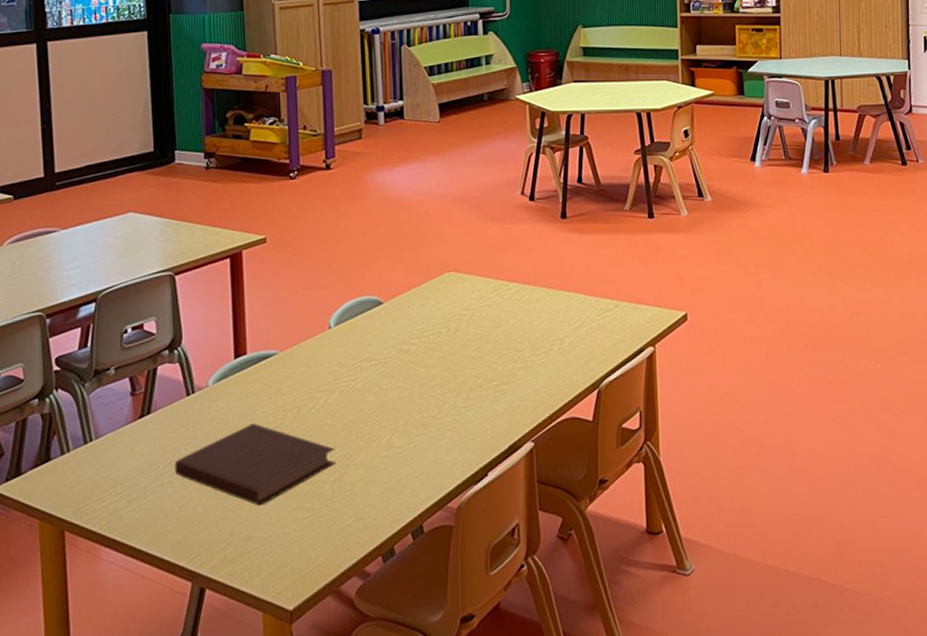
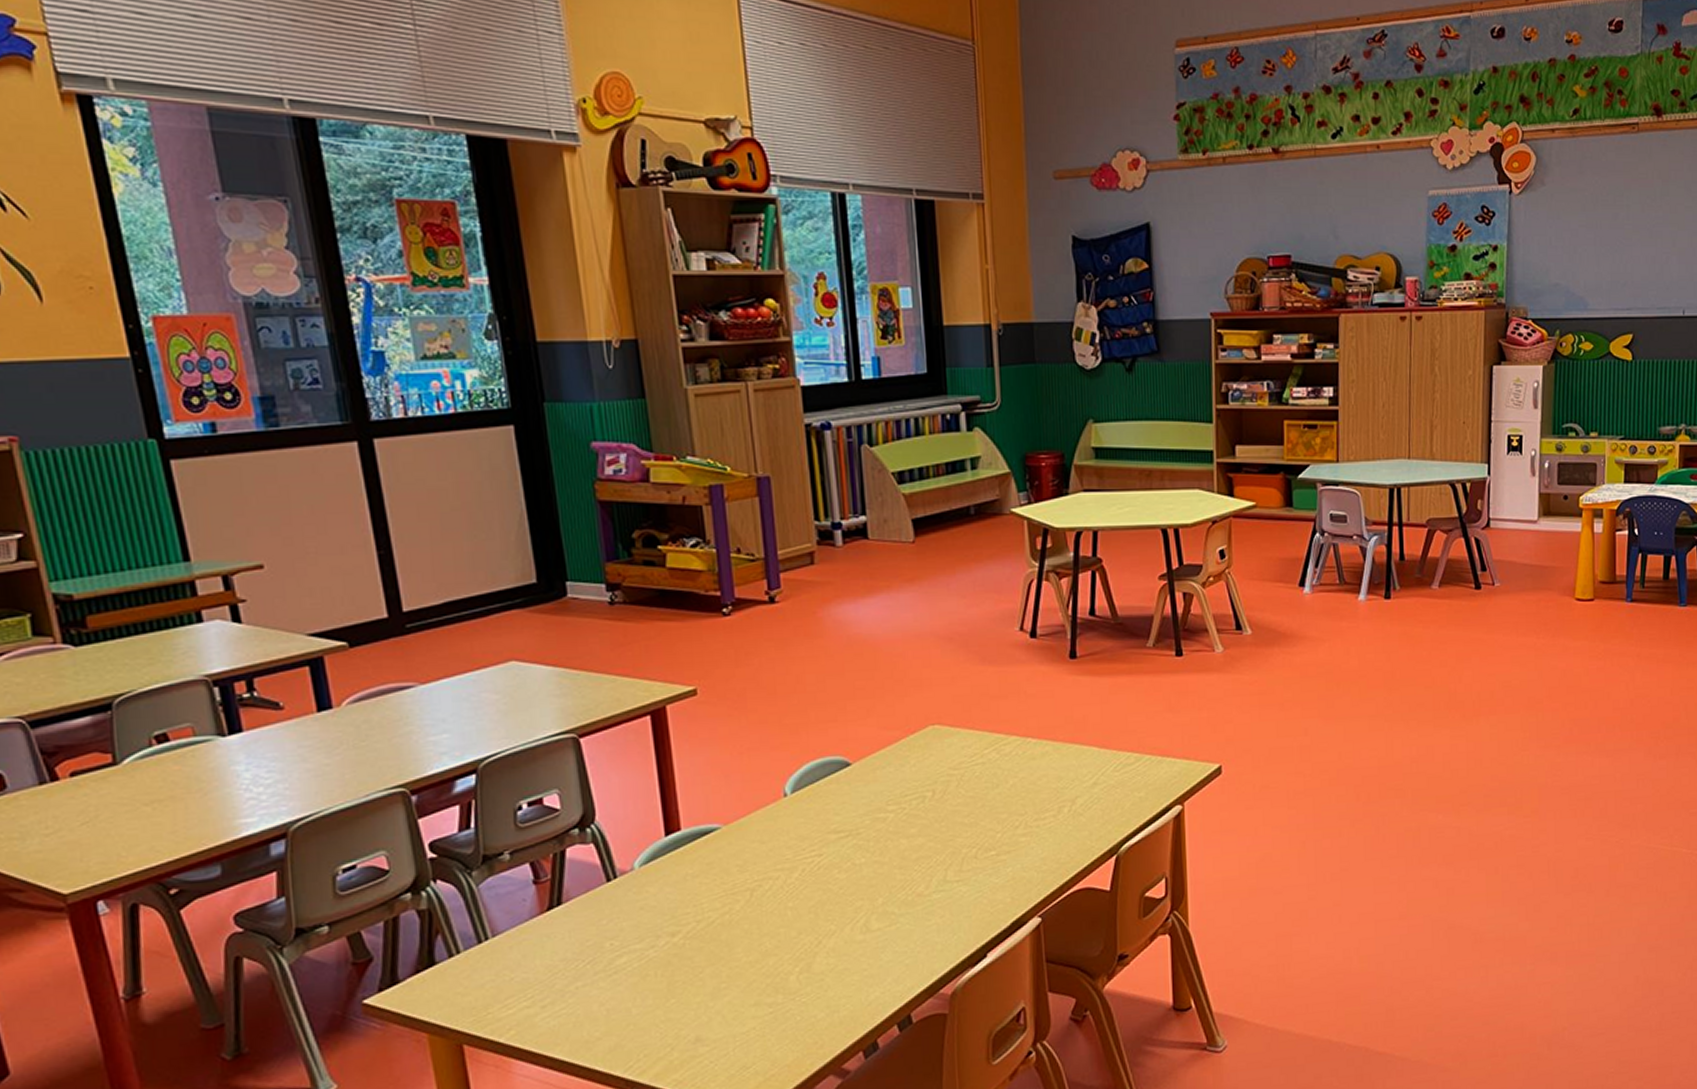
notebook: present [174,423,335,506] -> none [597,910,801,1004]

